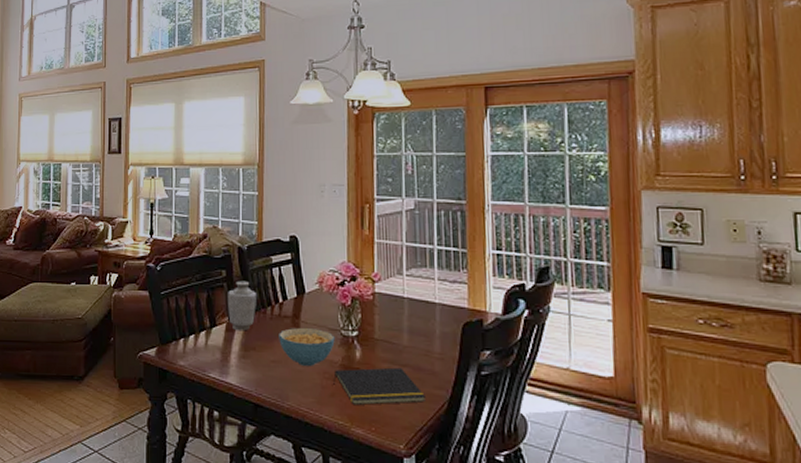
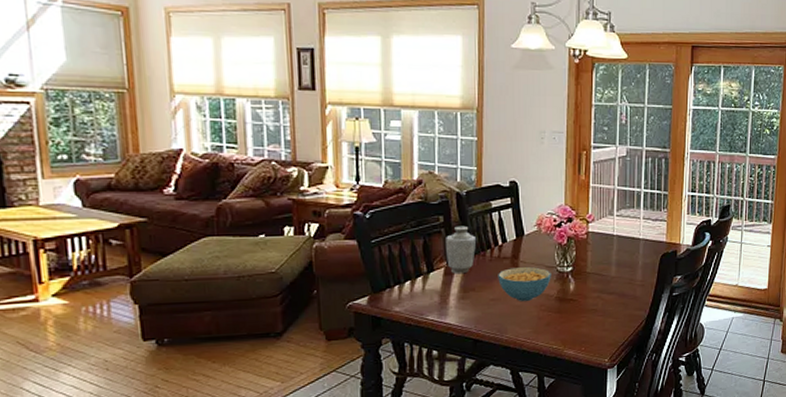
notepad: present [333,367,427,406] -> none [549,295,629,331]

